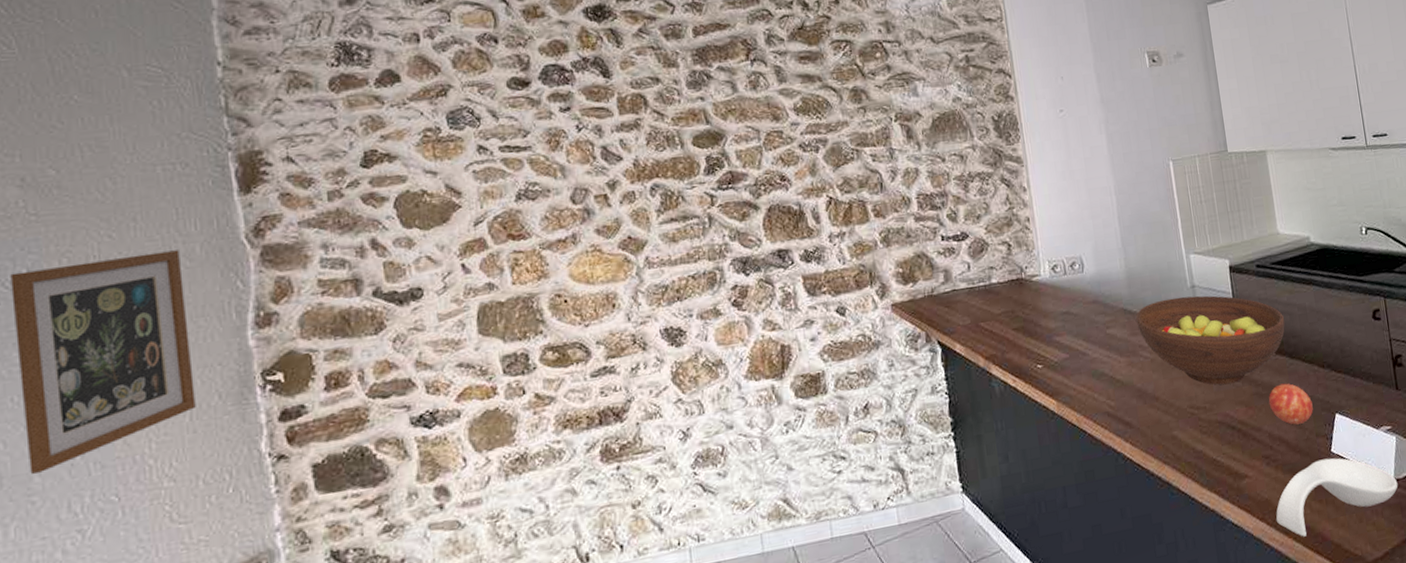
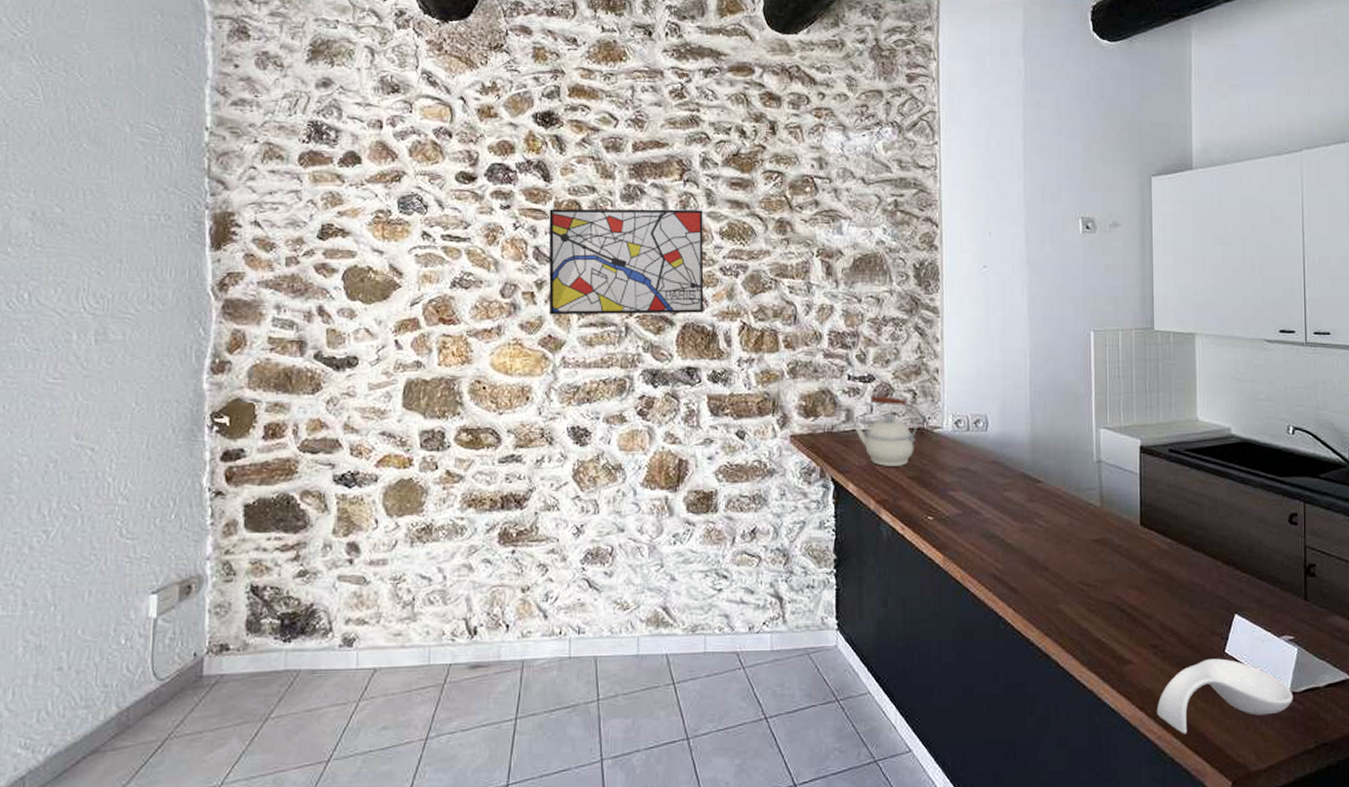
wall art: present [10,250,196,474] -> none [11,293,155,475]
wall art: none [613,88,788,216] -> present [548,209,704,315]
kettle: none [956,251,1016,322] -> present [856,395,918,466]
fruit bowl: present [1136,295,1285,385] -> none [1036,470,1193,566]
apple: present [1268,383,1313,425] -> none [1164,574,1211,619]

